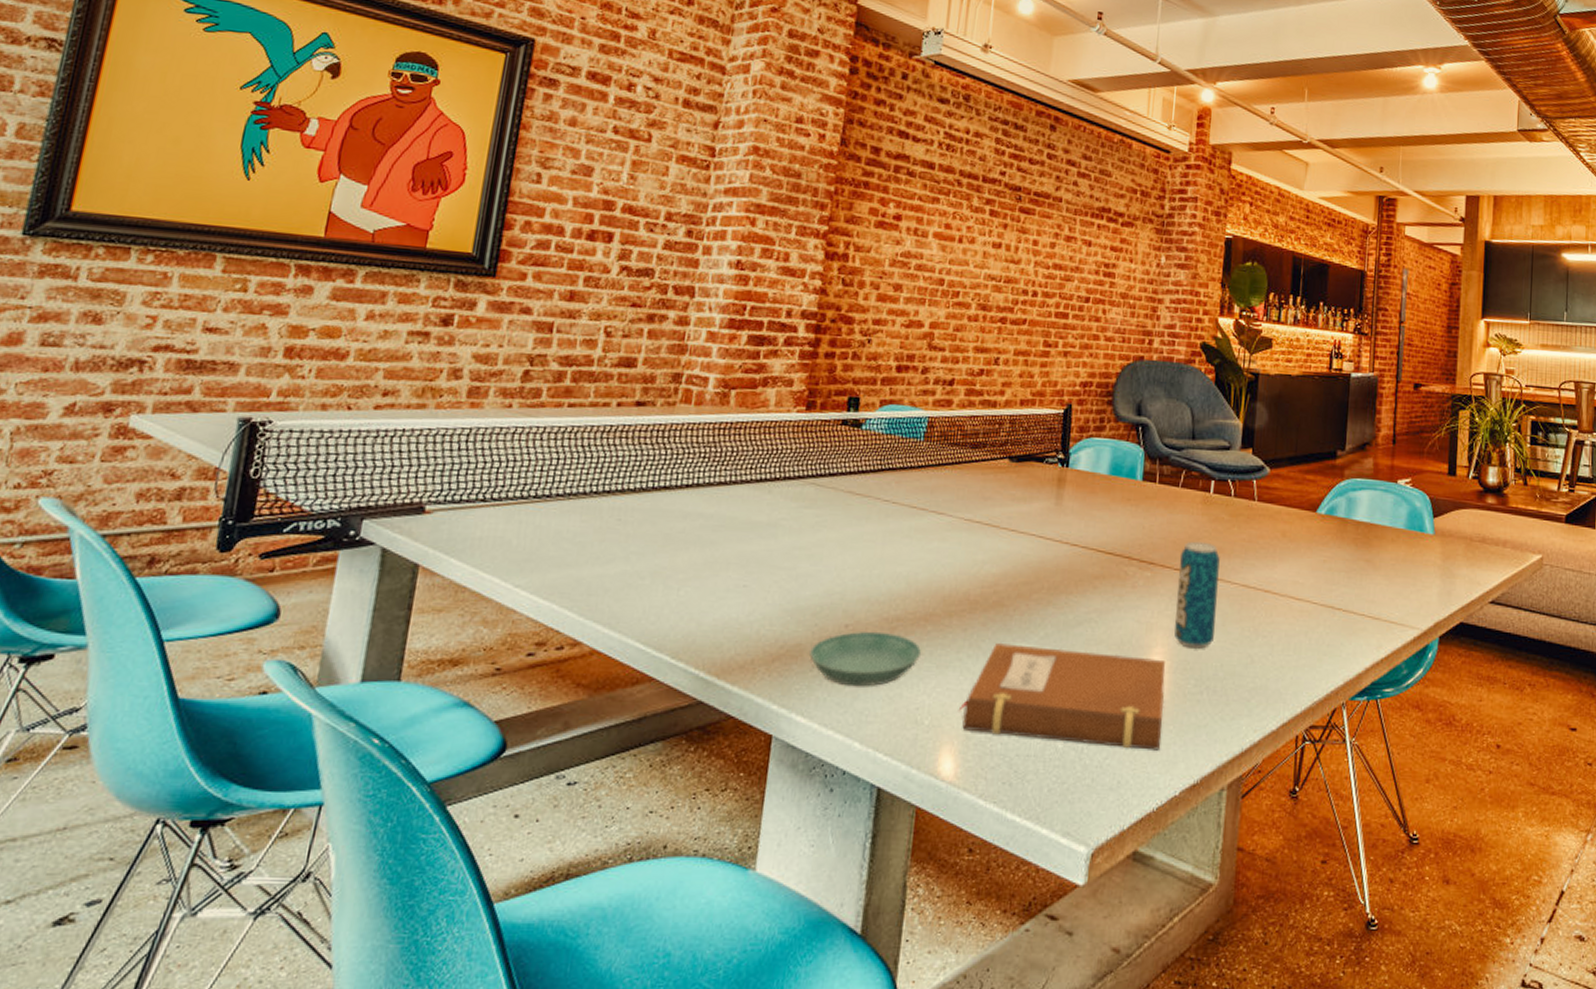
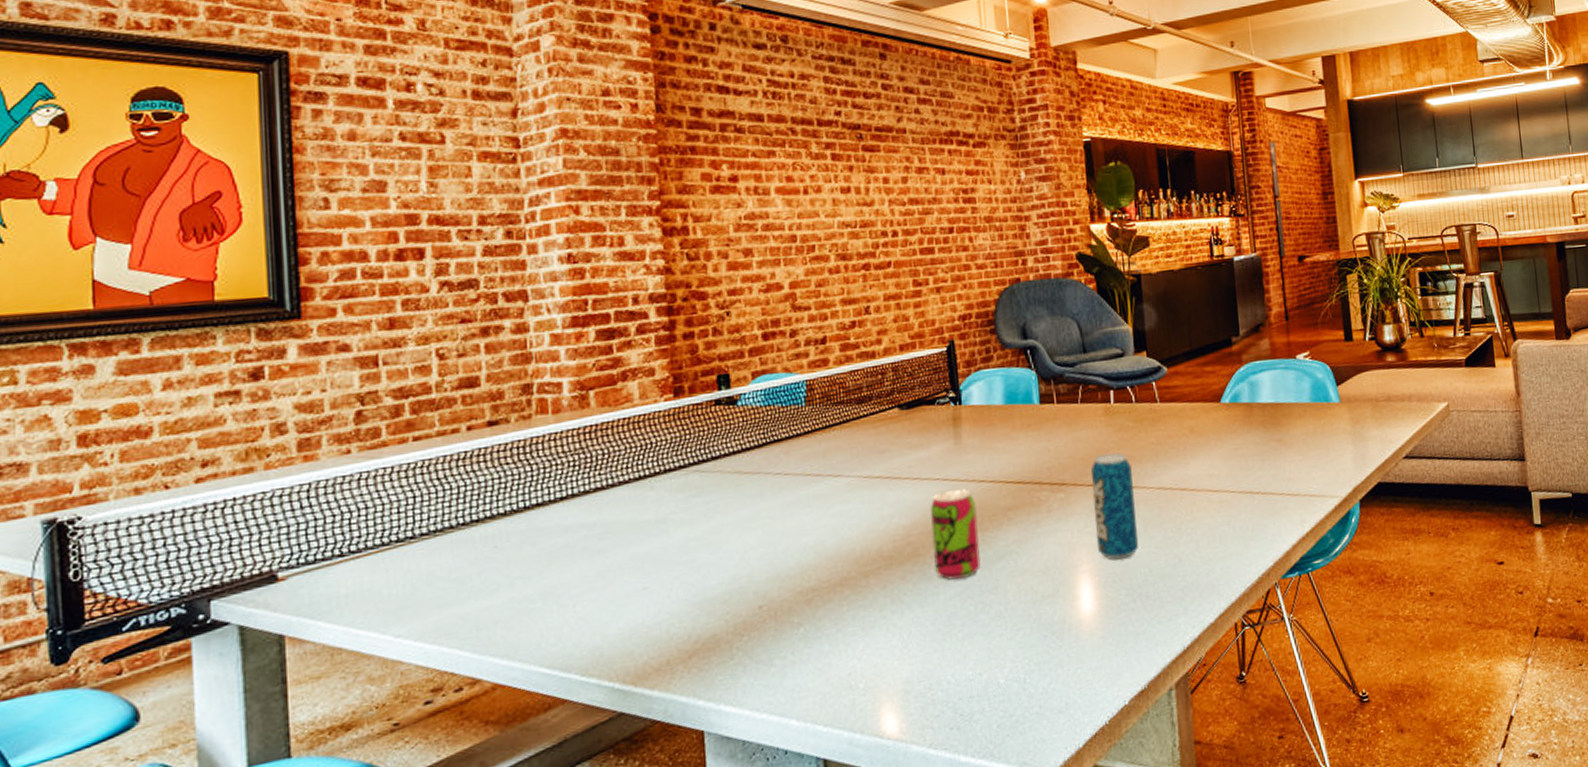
saucer: present [809,631,922,687] -> none [727,605,844,667]
notebook: present [959,642,1165,751] -> none [893,577,1103,686]
beverage can: none [1016,547,1065,636] -> present [929,488,981,580]

